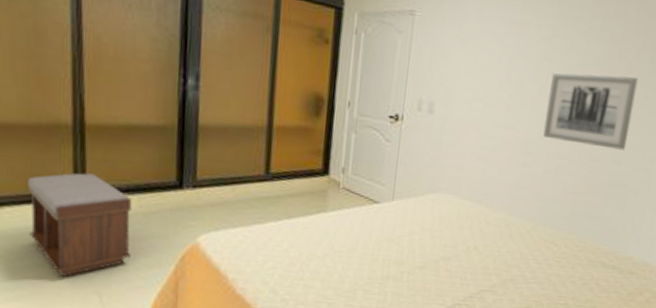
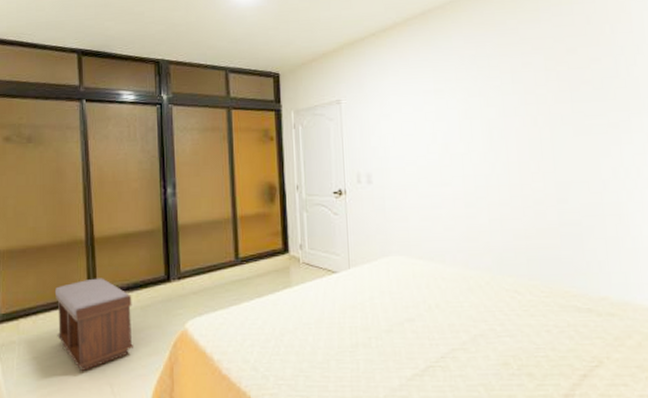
wall art: present [543,73,638,150] -> none [476,117,568,190]

